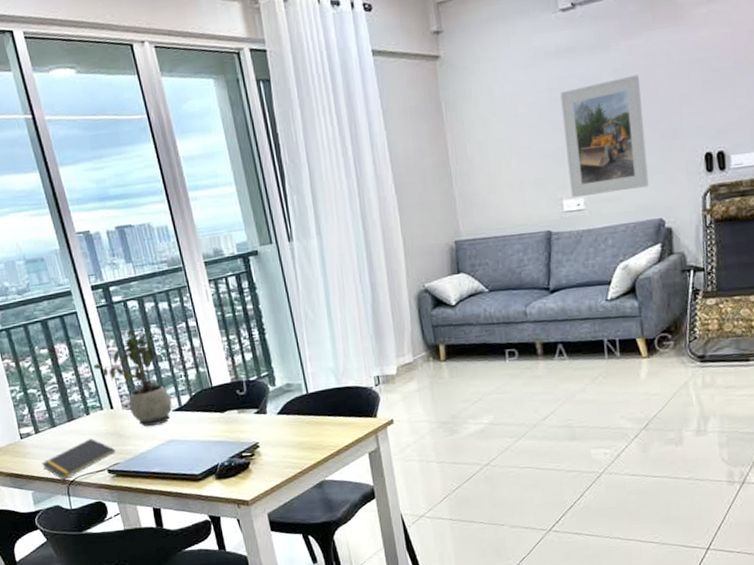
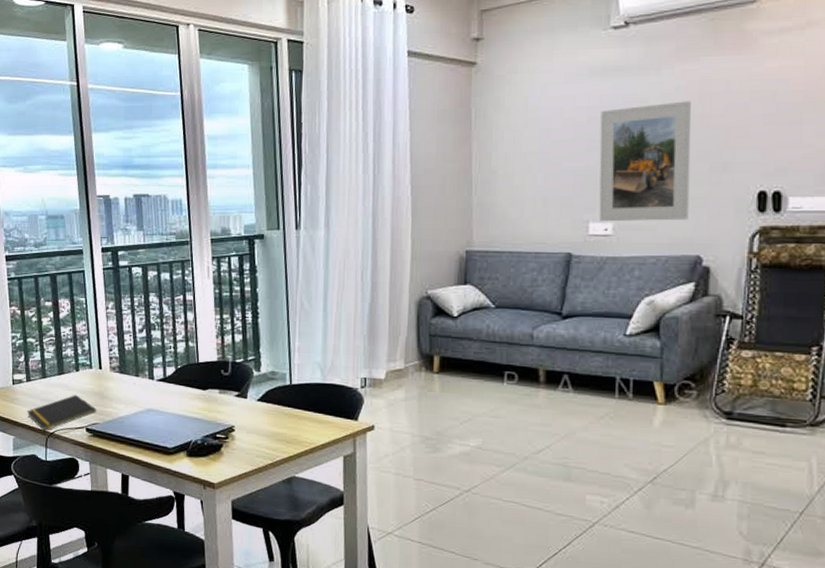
potted plant: present [93,329,172,427] -> none [90,295,157,393]

